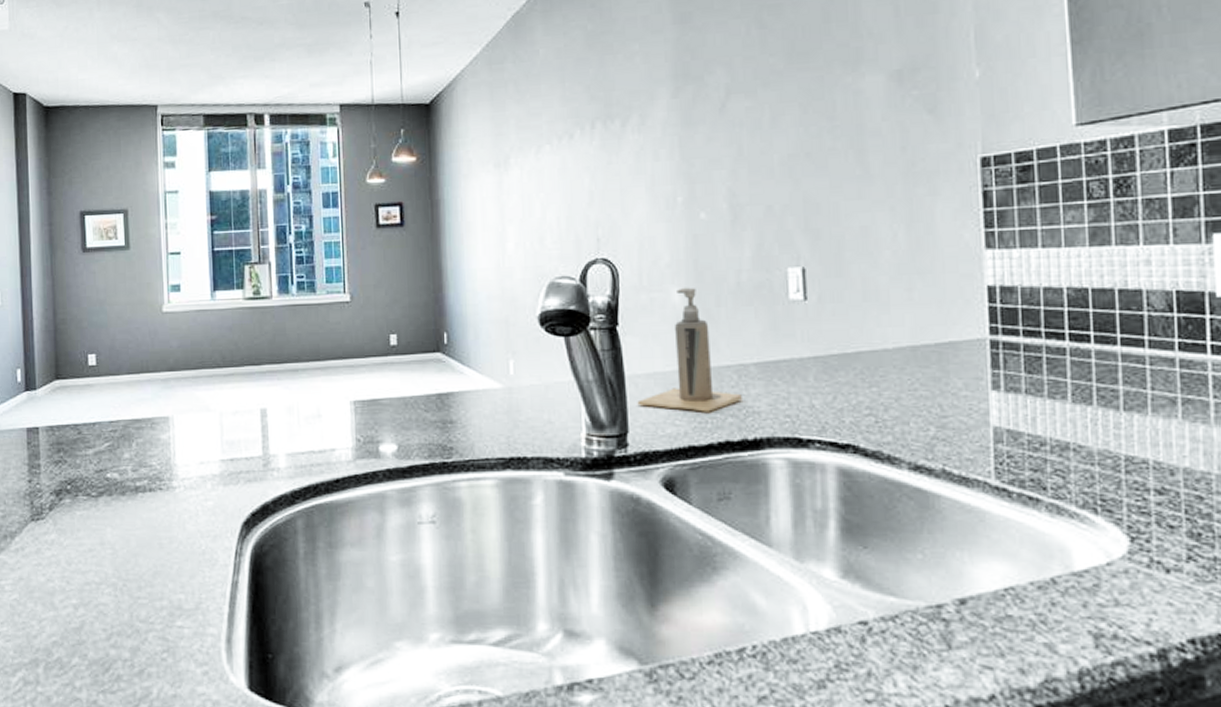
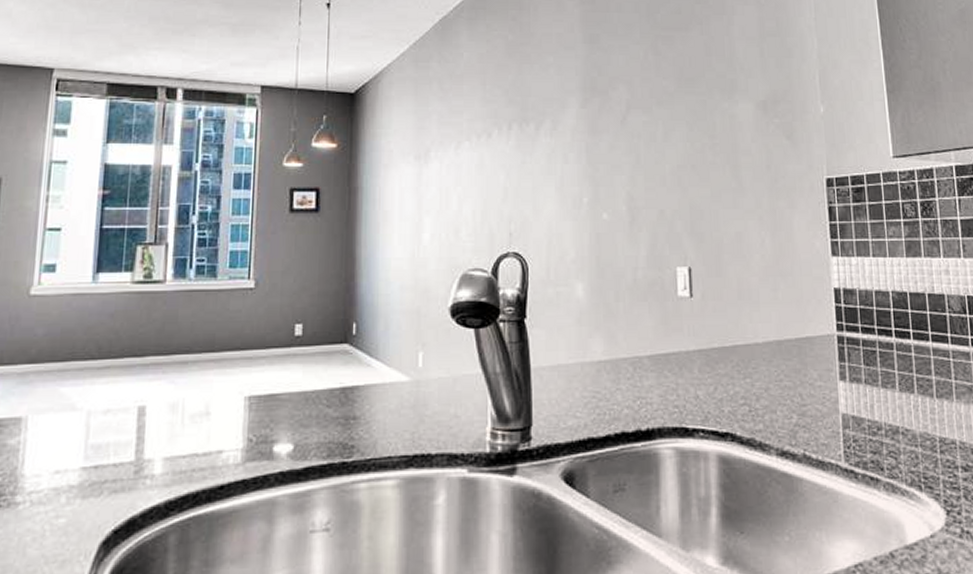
soap dispenser: present [637,287,744,412] -> none [541,282,638,404]

